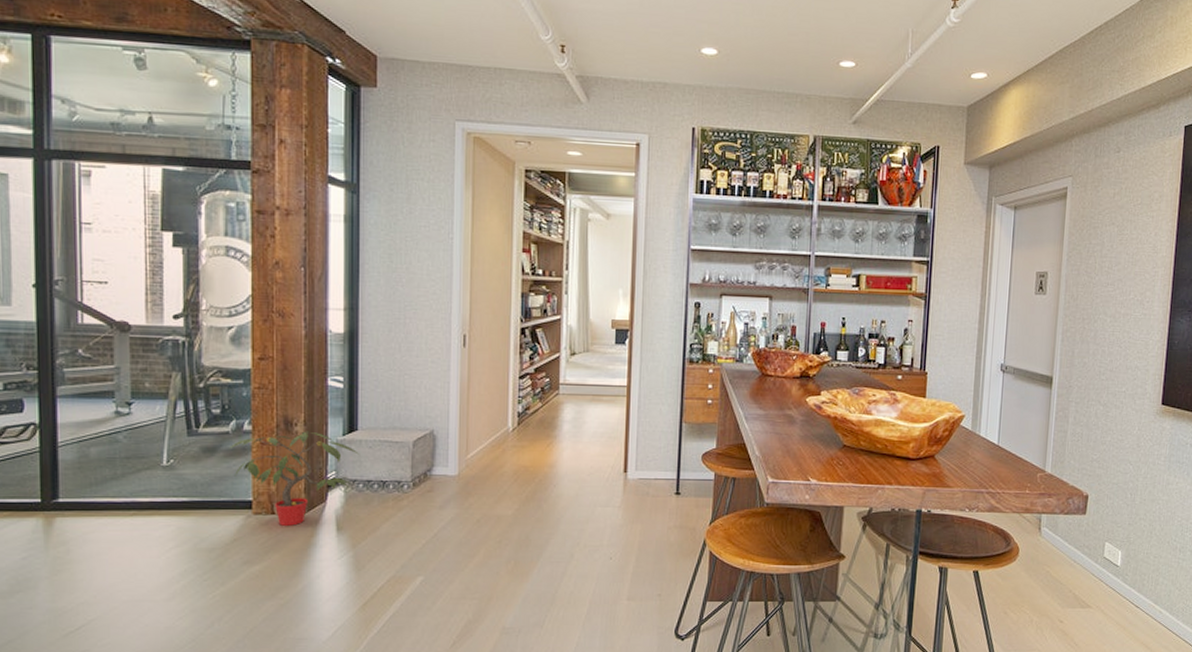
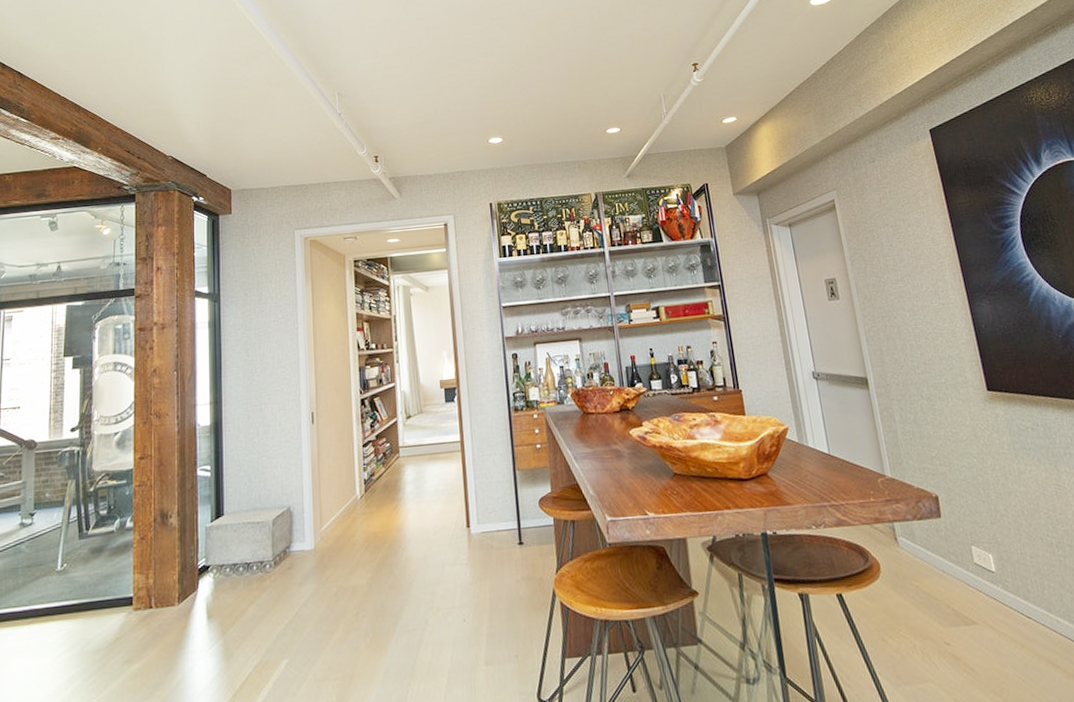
potted plant: present [230,431,360,526] -> none [114,521,227,620]

